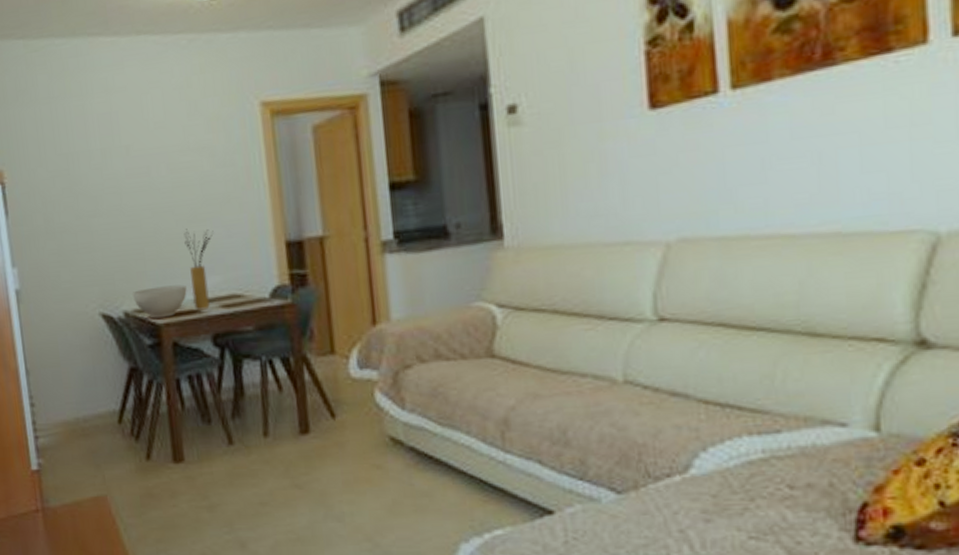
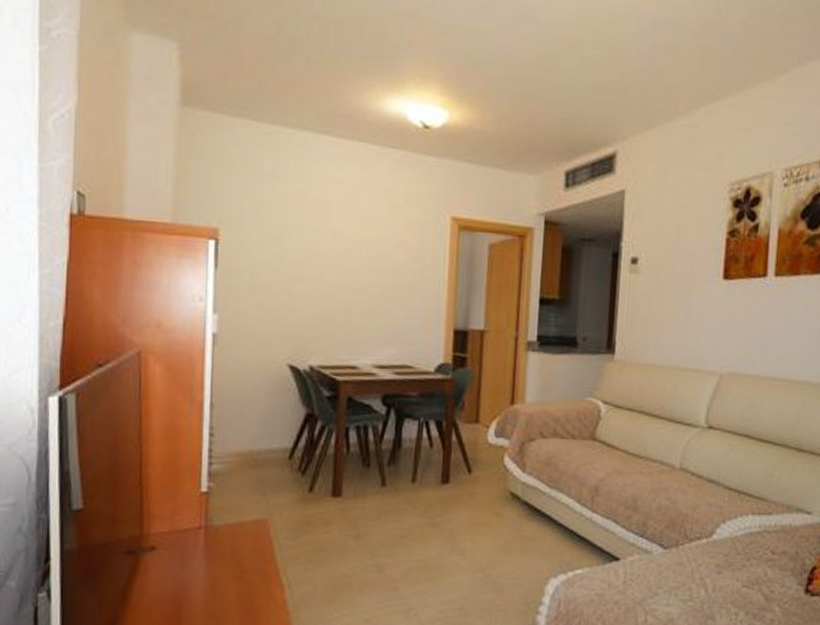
bowl: present [131,284,187,319] -> none [319,349,367,376]
vase: present [184,229,214,311] -> none [370,306,397,374]

